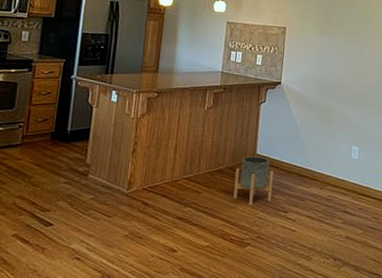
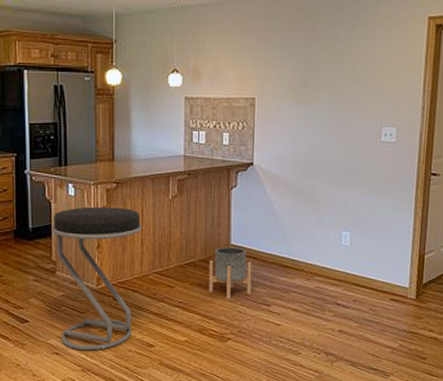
stool: none [85,113,177,256] -> present [51,206,142,351]

